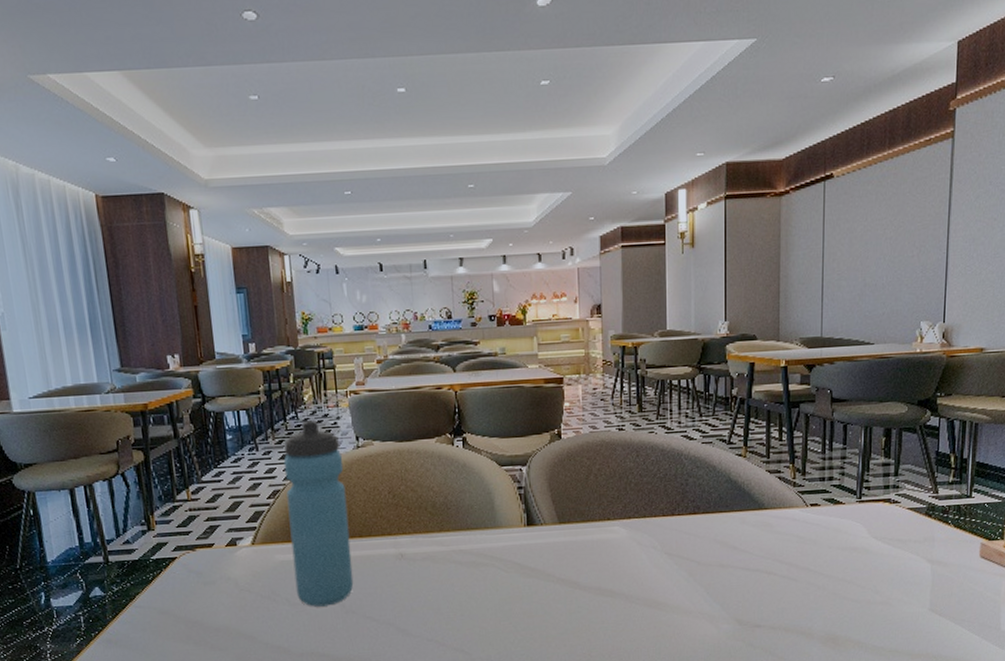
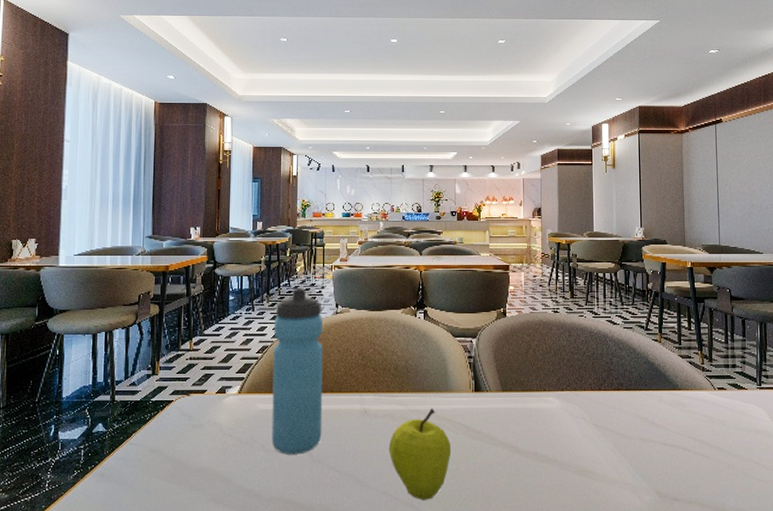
fruit: none [431,547,504,645] -> present [388,408,452,500]

